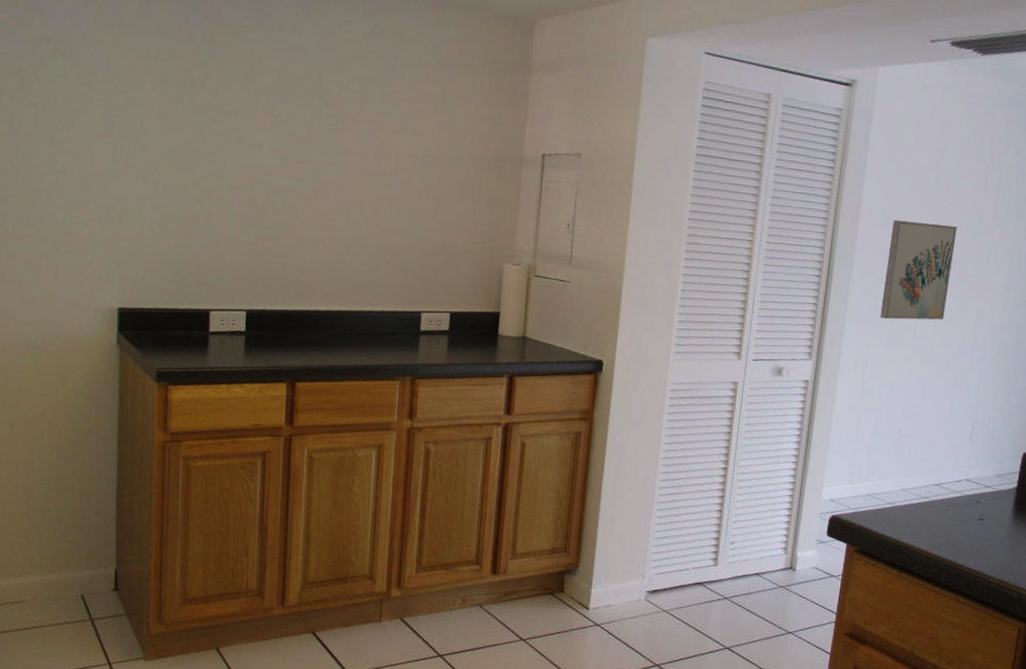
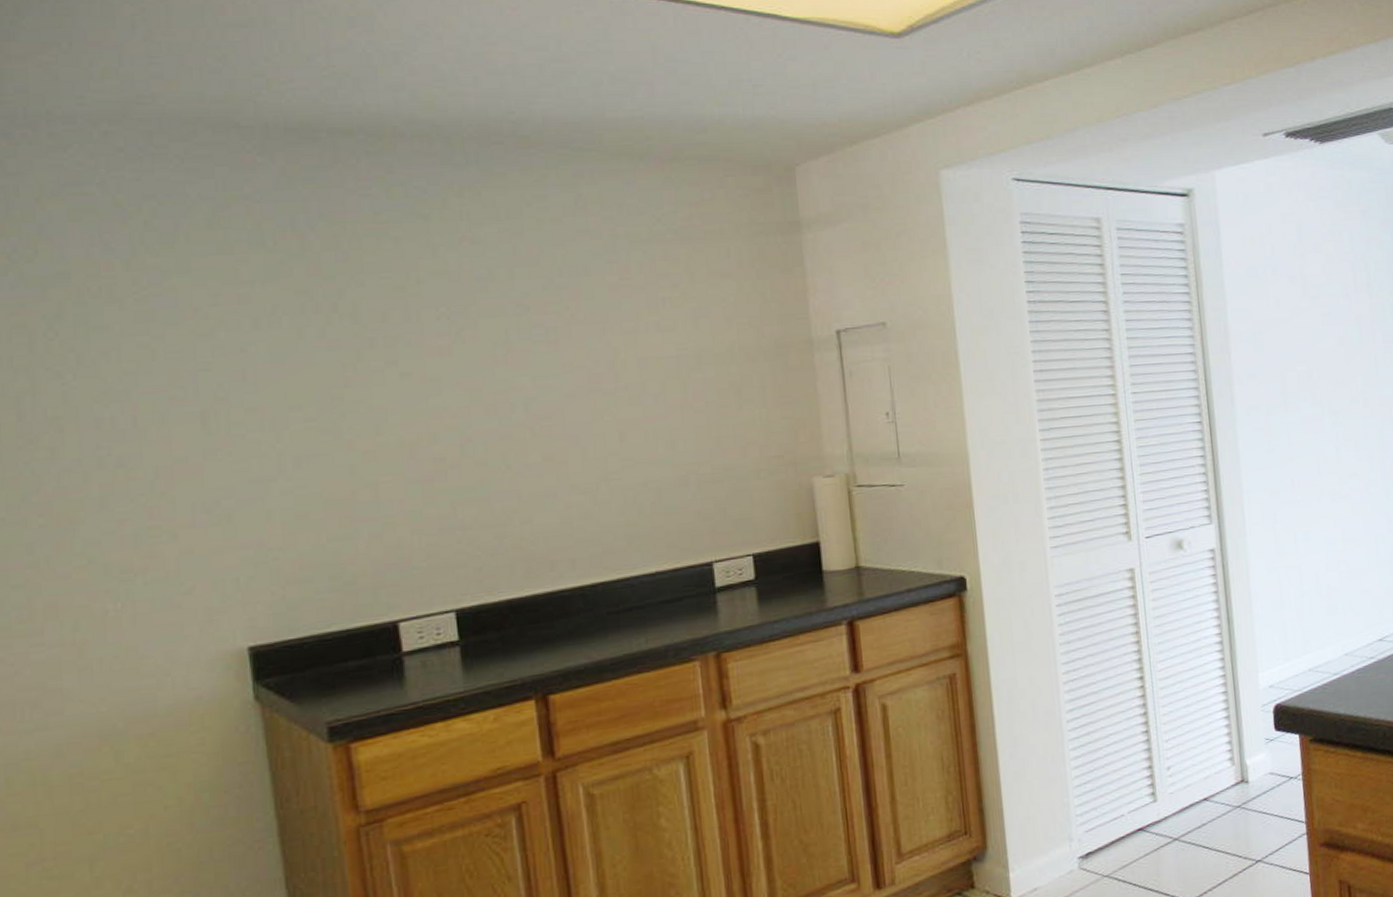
wall art: present [880,220,957,320] -> none [1268,339,1346,459]

